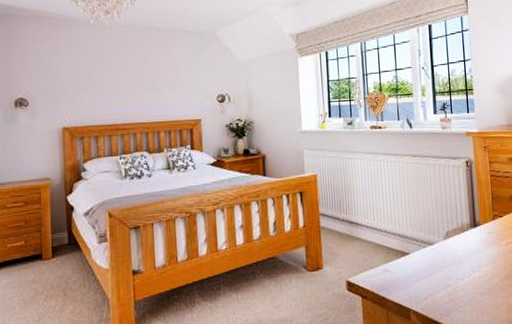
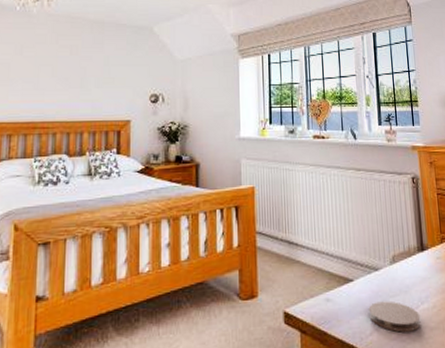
coaster: none [423,270,472,297] -> present [368,301,421,333]

